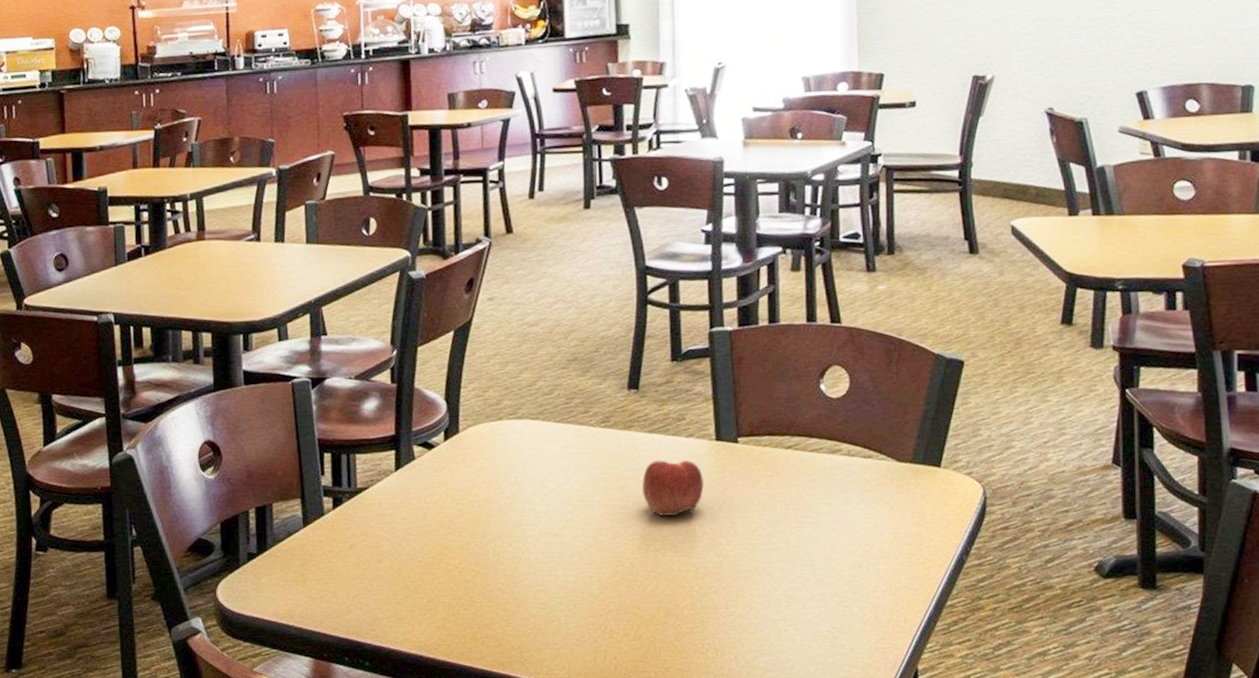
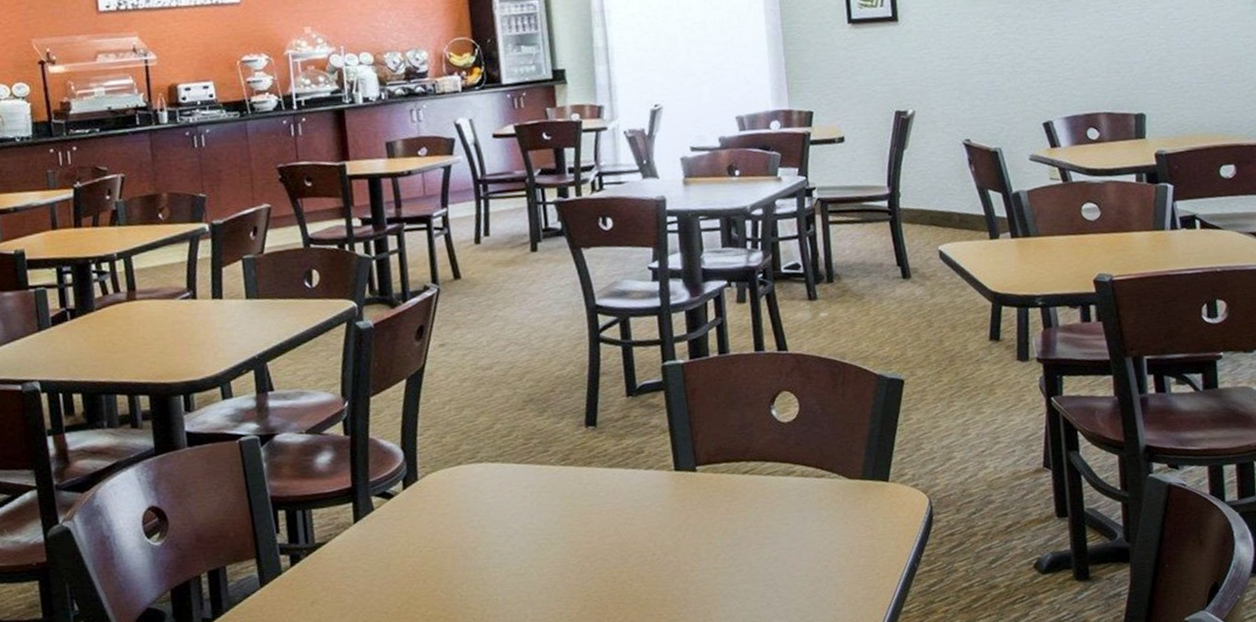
apple: present [642,459,705,517] -> none [605,491,666,549]

